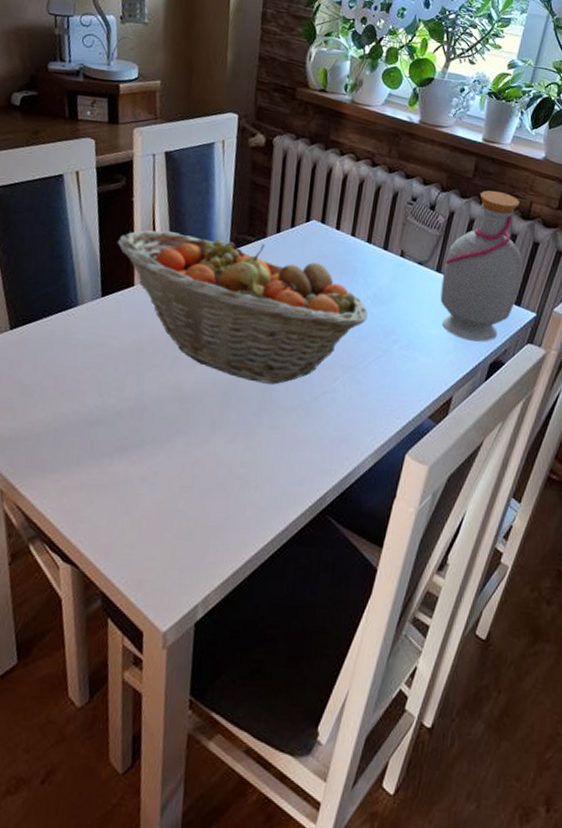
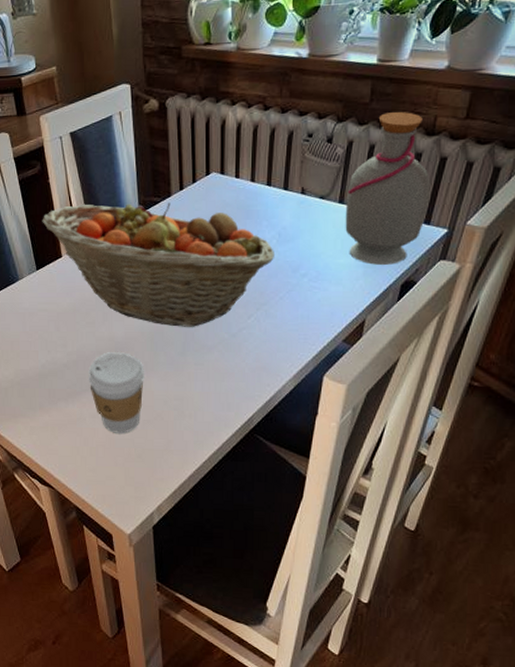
coffee cup: none [143,403,211,503] -> present [88,352,144,434]

